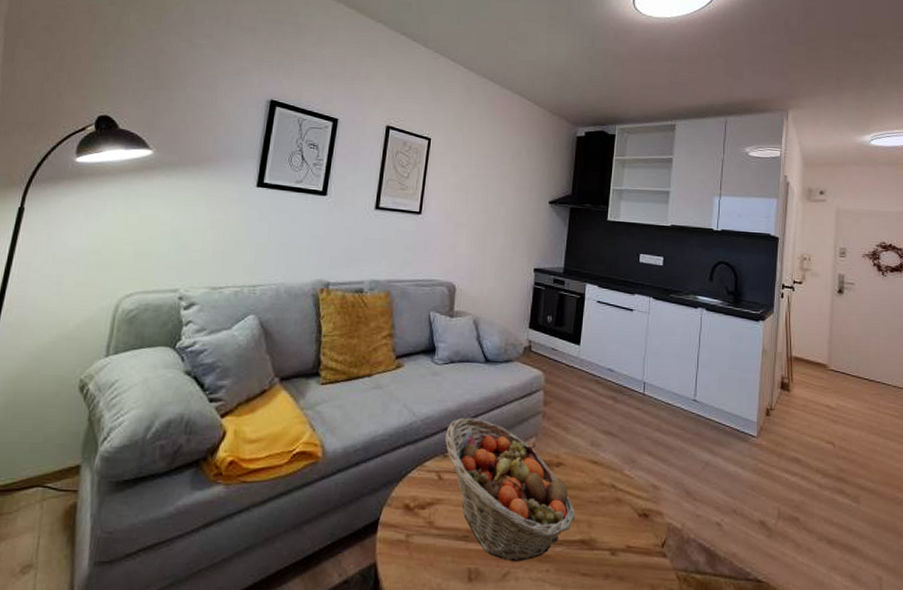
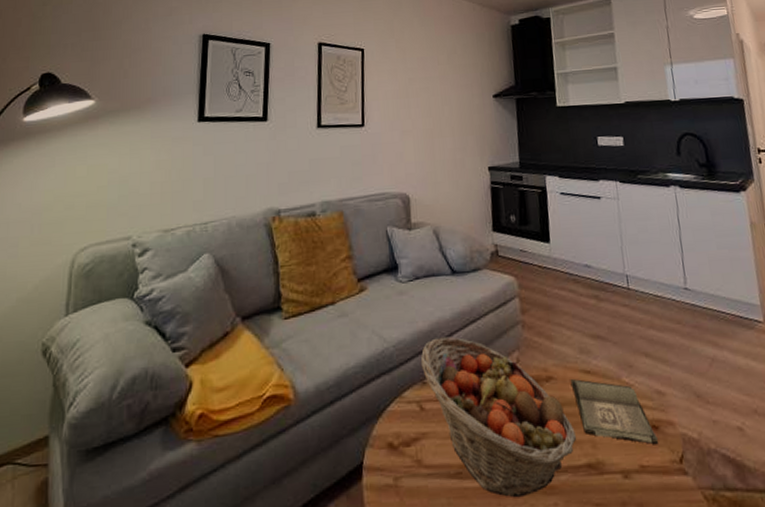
hardback book: none [578,467,647,530] -> present [570,379,659,445]

